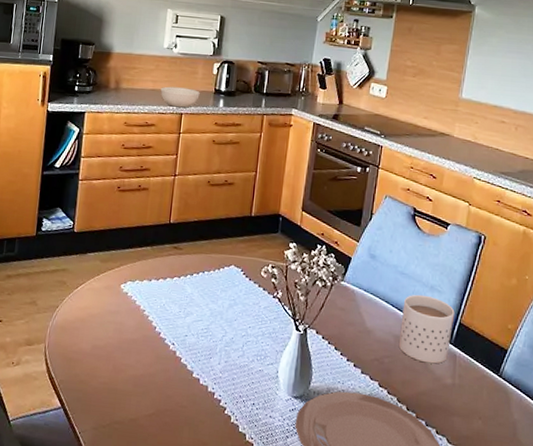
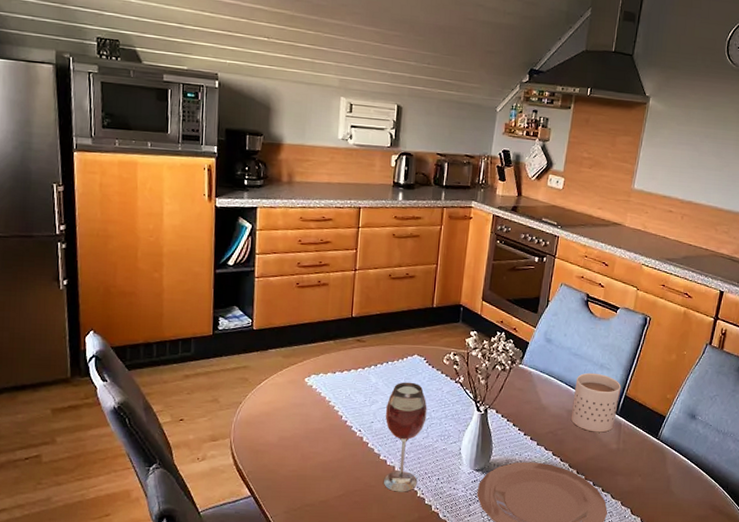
bowl: present [160,86,200,108] -> none [336,179,378,202]
wineglass: none [196,294,243,417] -> present [384,382,427,492]

